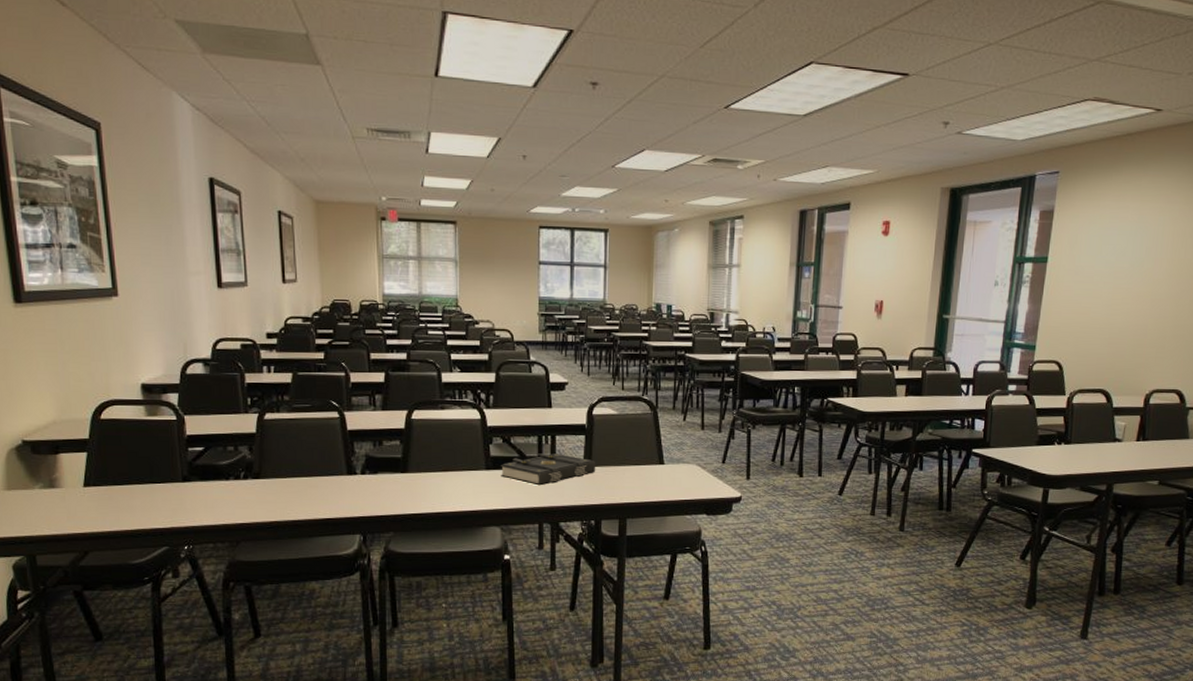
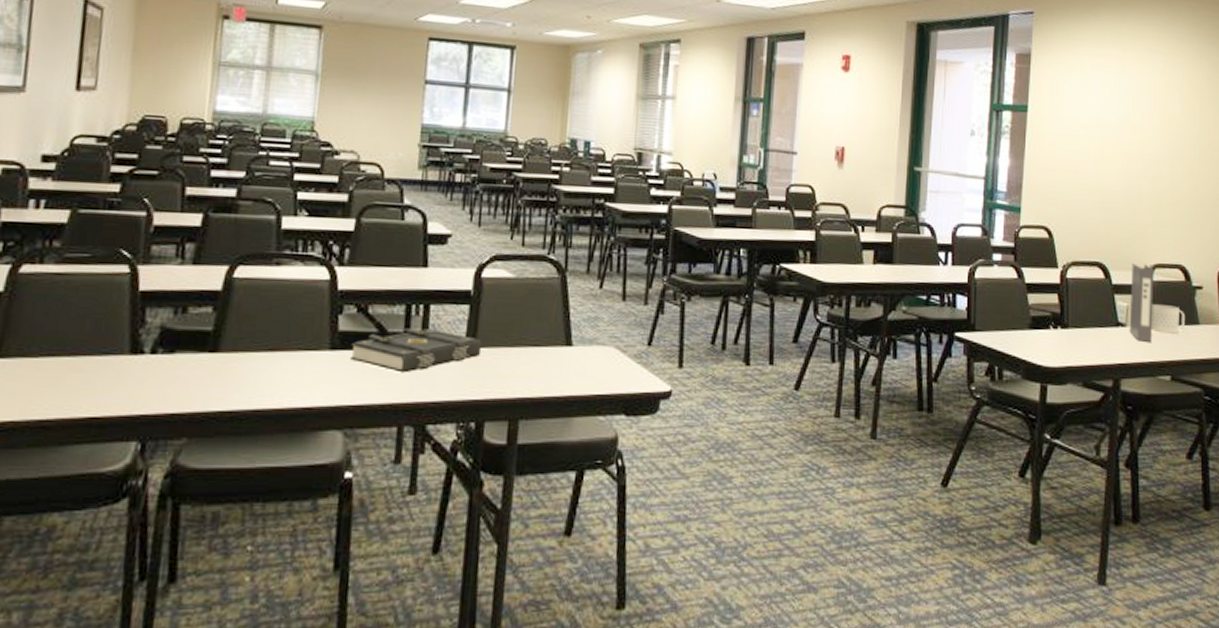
binder: none [1125,390,1152,455] -> present [1129,263,1154,343]
mug: none [1144,423,1177,447] -> present [1150,304,1186,334]

